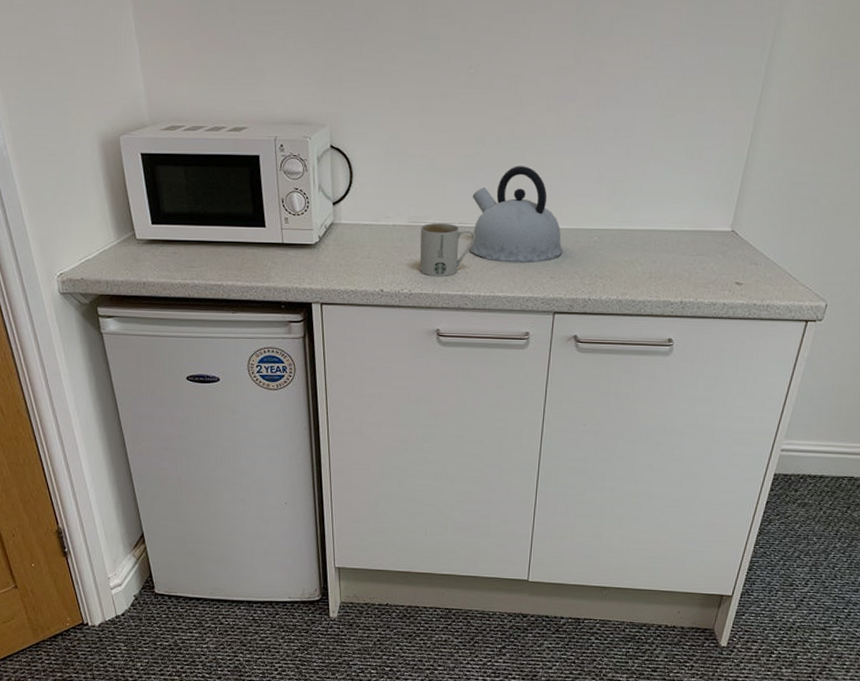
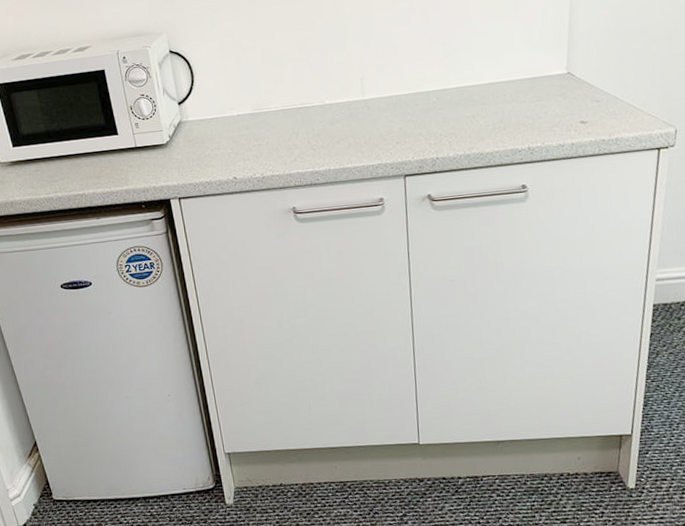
mug: present [420,222,475,277] -> none [264,105,318,158]
kettle: present [469,166,563,264] -> none [309,42,405,135]

